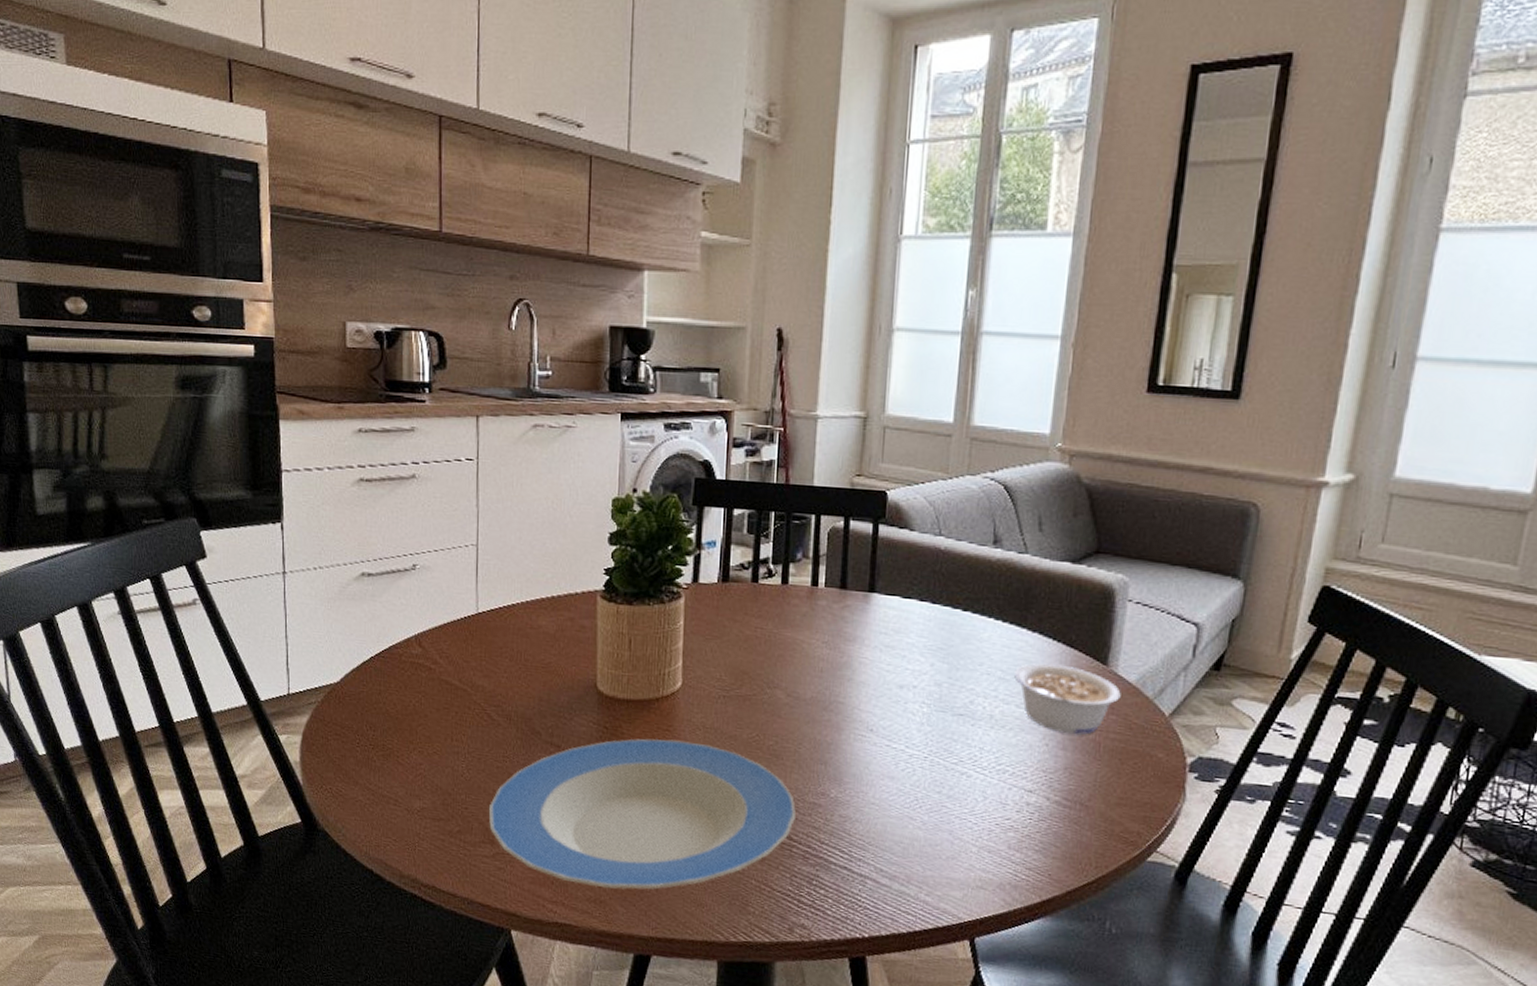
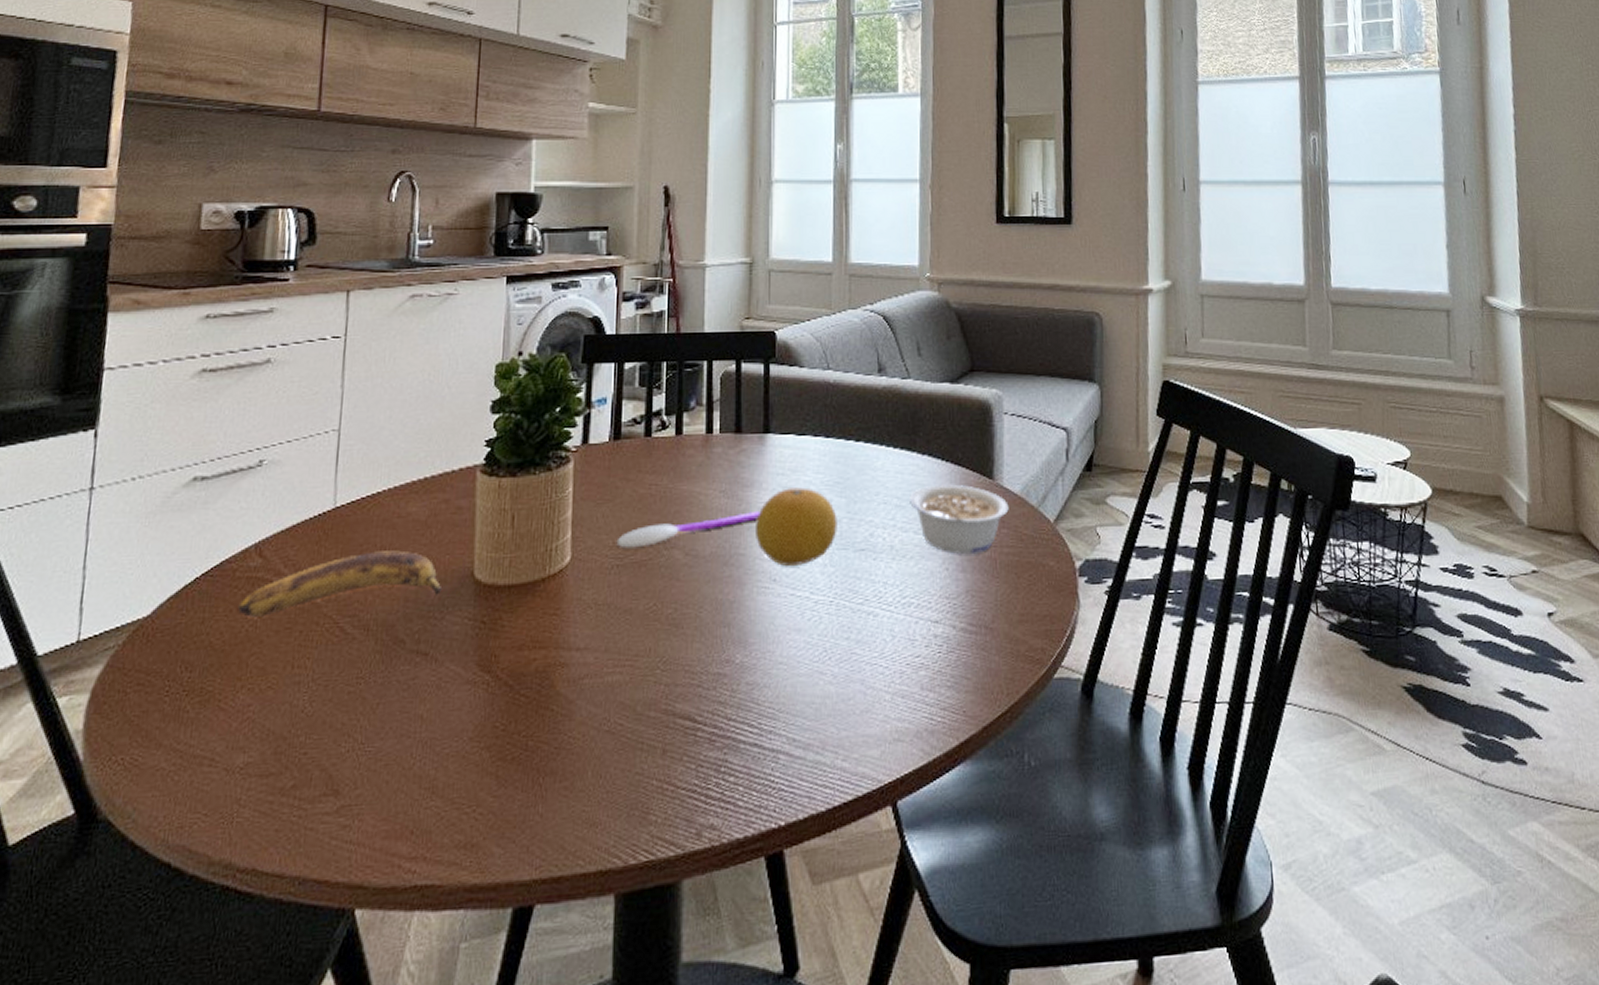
banana: none [406,655,569,698] -> present [238,550,441,617]
plate: present [488,738,796,890] -> none [333,624,699,827]
spoon: none [723,664,861,683] -> present [616,510,761,548]
fruit: none [854,647,938,721] -> present [754,487,837,566]

